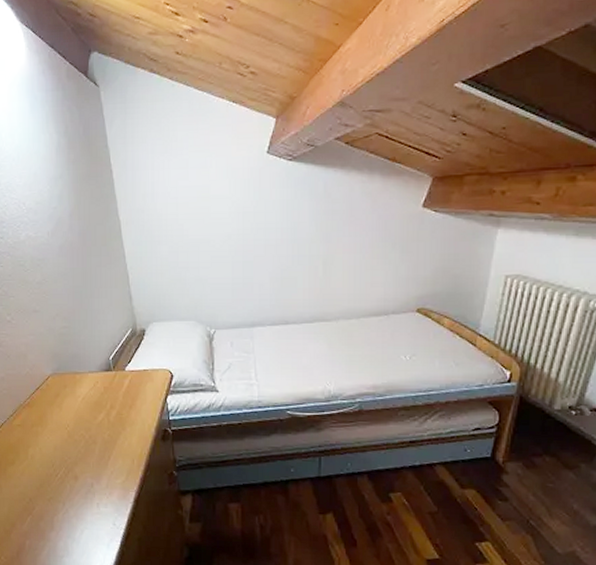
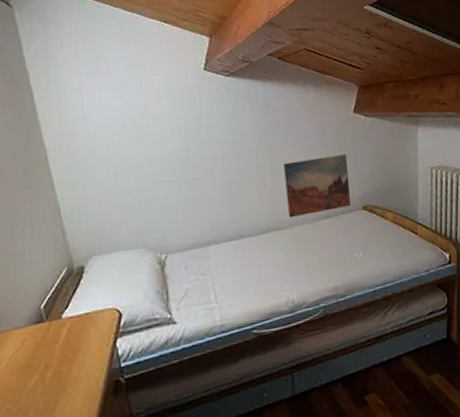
wall art: none [336,252,408,311] -> present [283,155,351,218]

